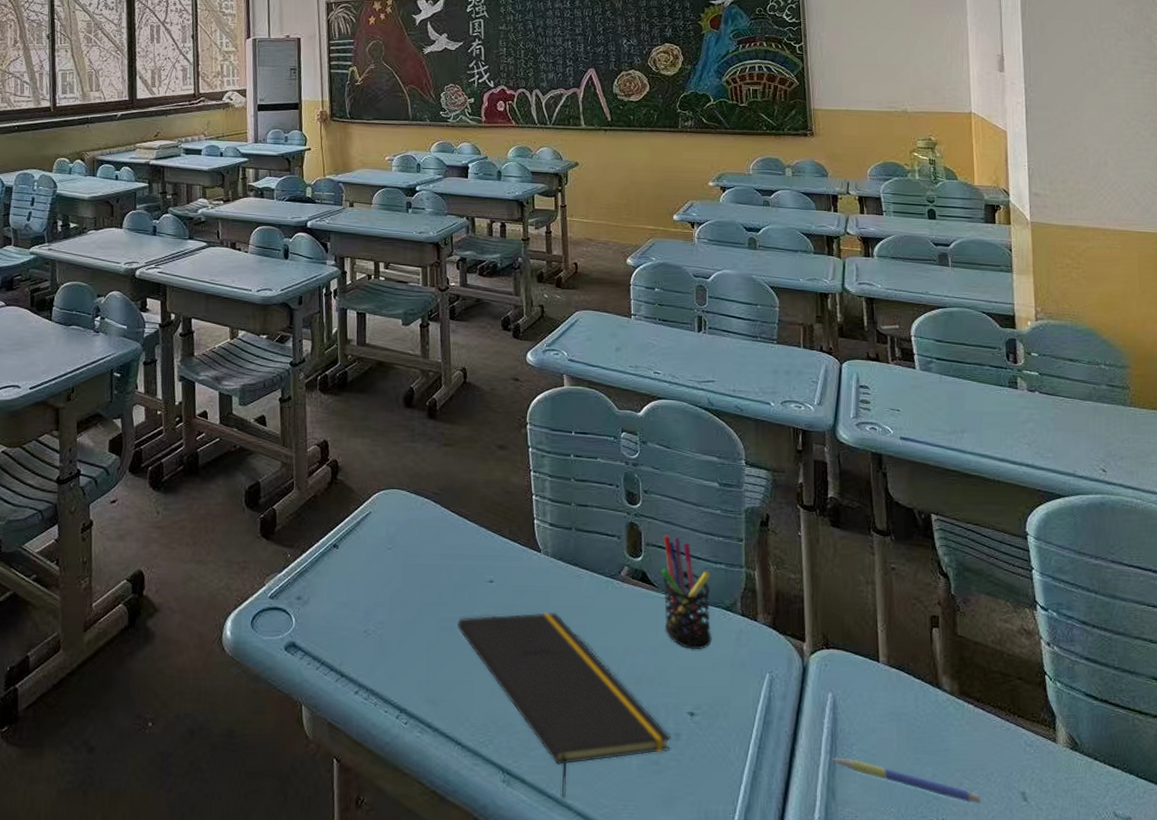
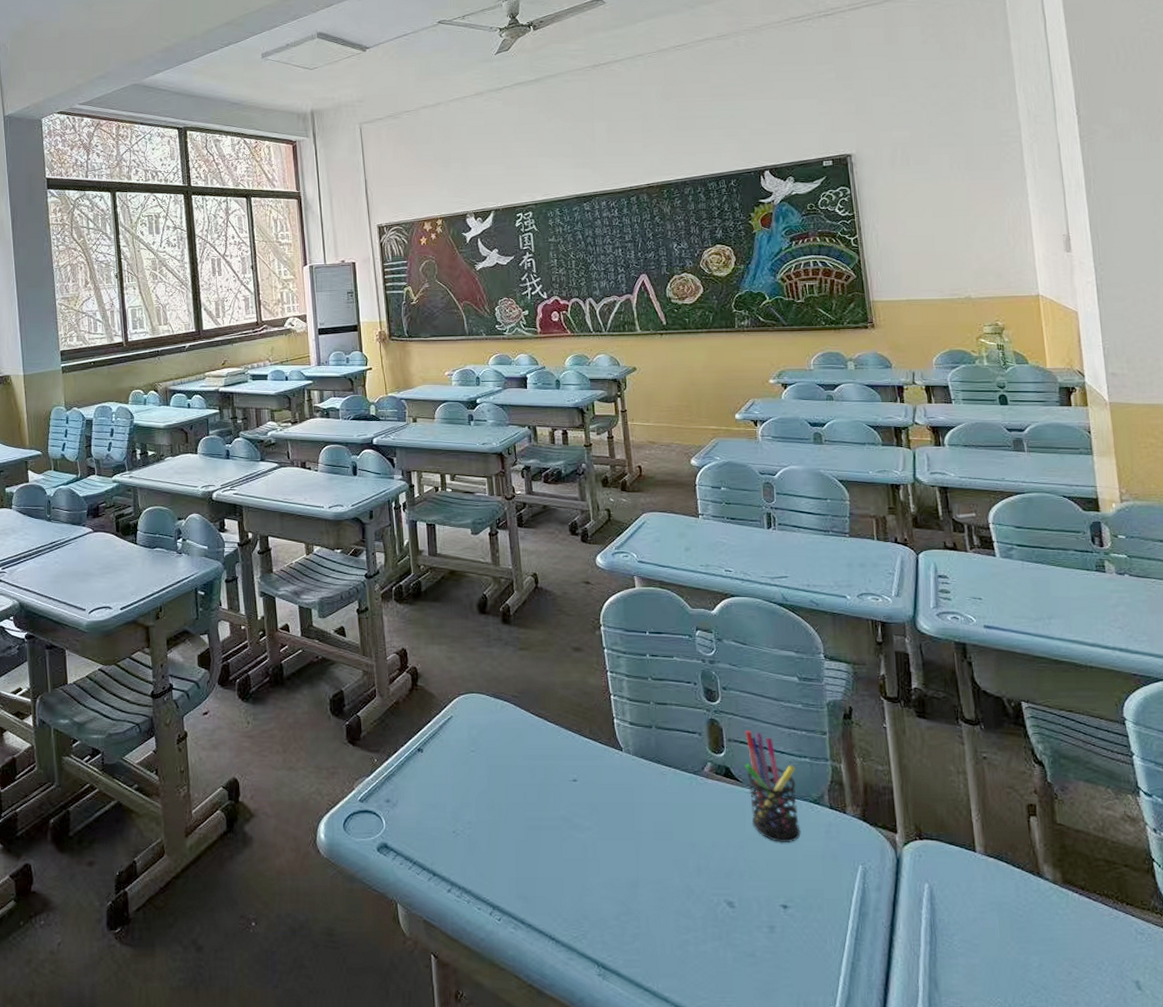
notepad: present [458,611,672,798] -> none [544,809,766,991]
pen: present [832,757,981,804] -> none [932,948,1092,993]

